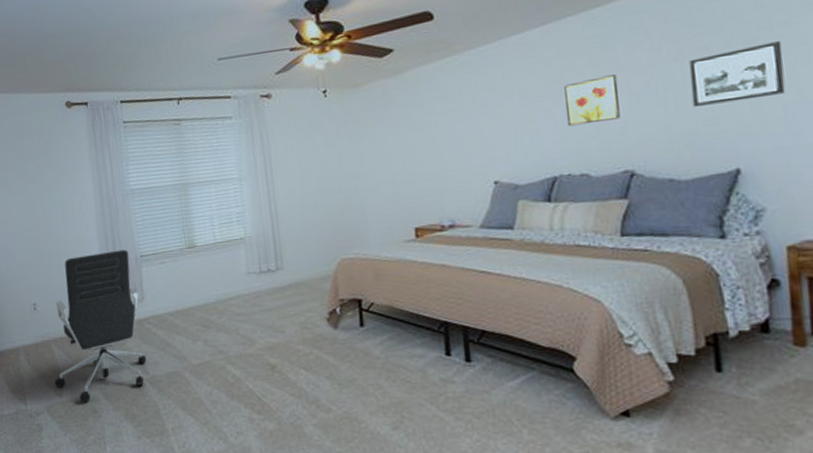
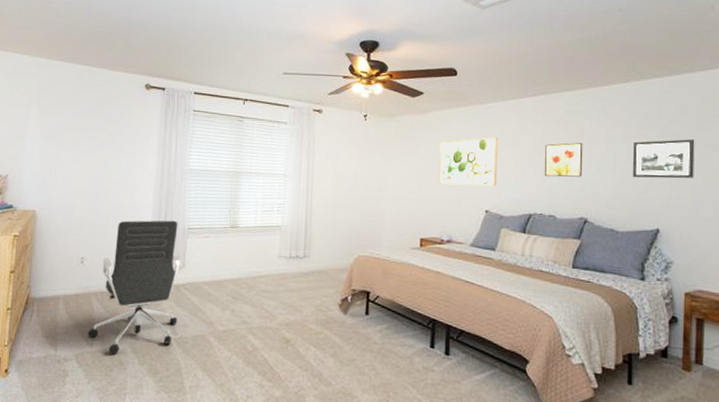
wall art: none [423,87,505,159] -> present [439,137,499,187]

